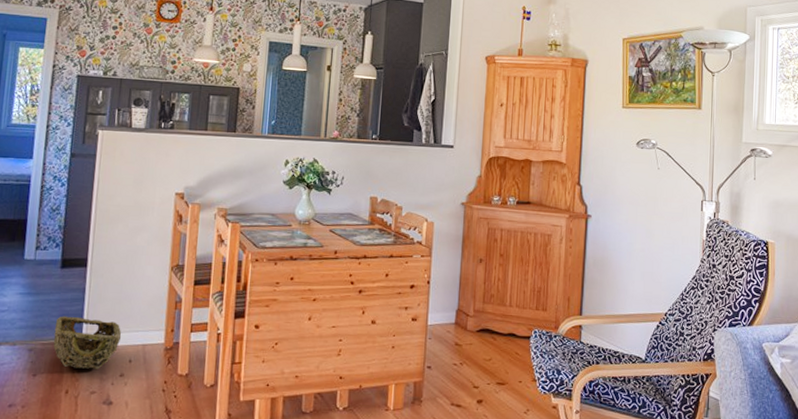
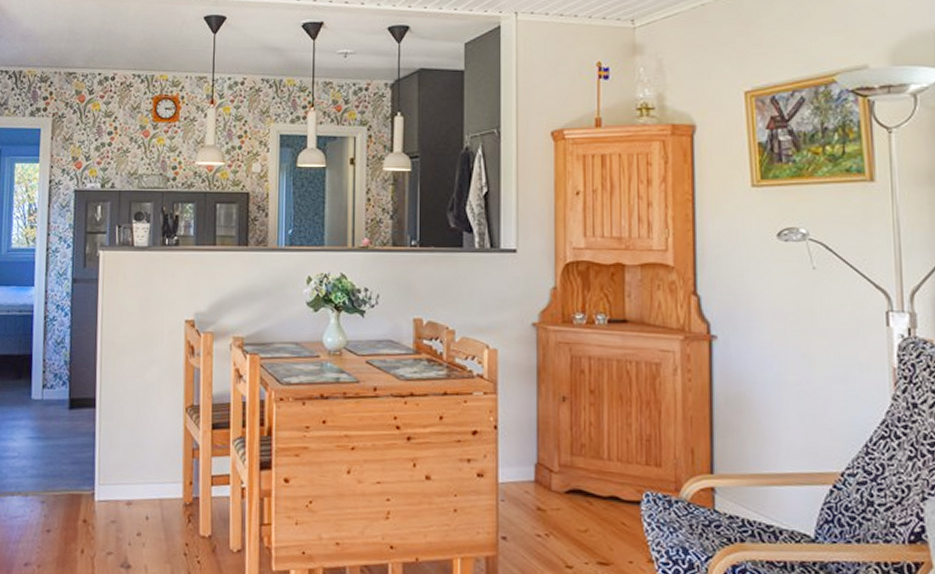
woven basket: present [53,316,122,369] -> none [65,463,137,526]

